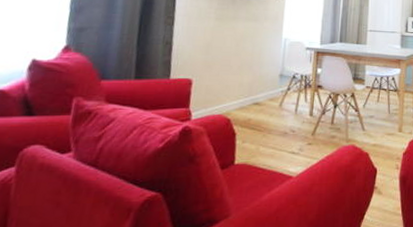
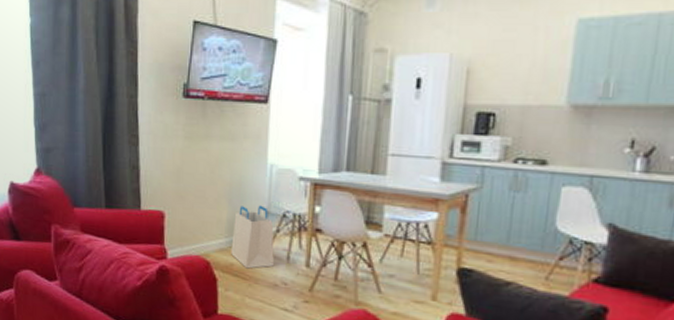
shopping bag: none [249,70,285,122] -> present [231,205,274,269]

